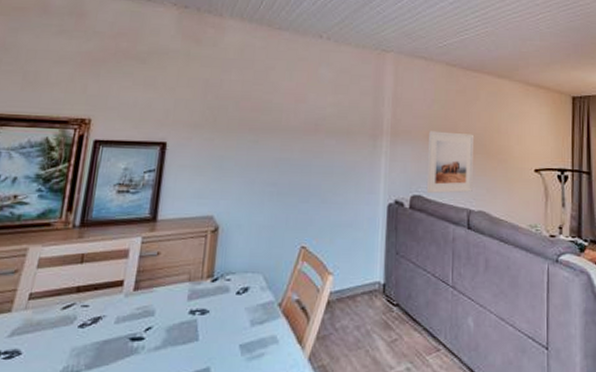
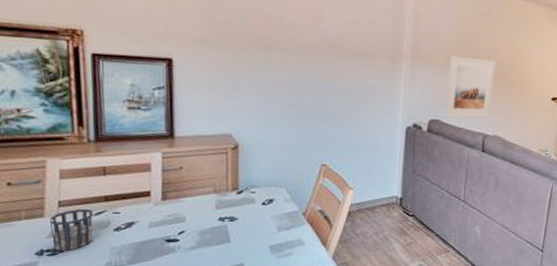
cup: none [12,301,62,354] -> present [50,208,93,251]

